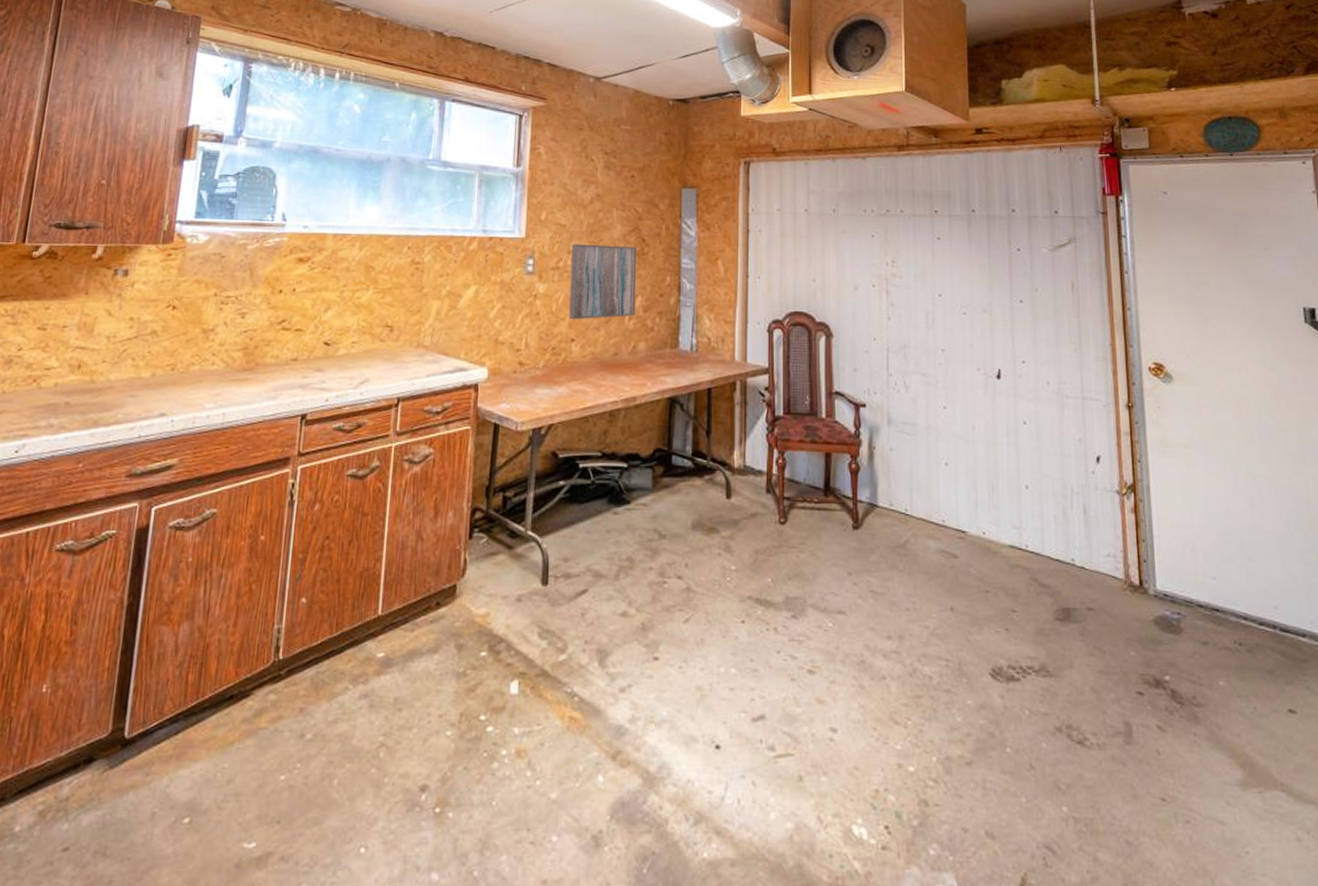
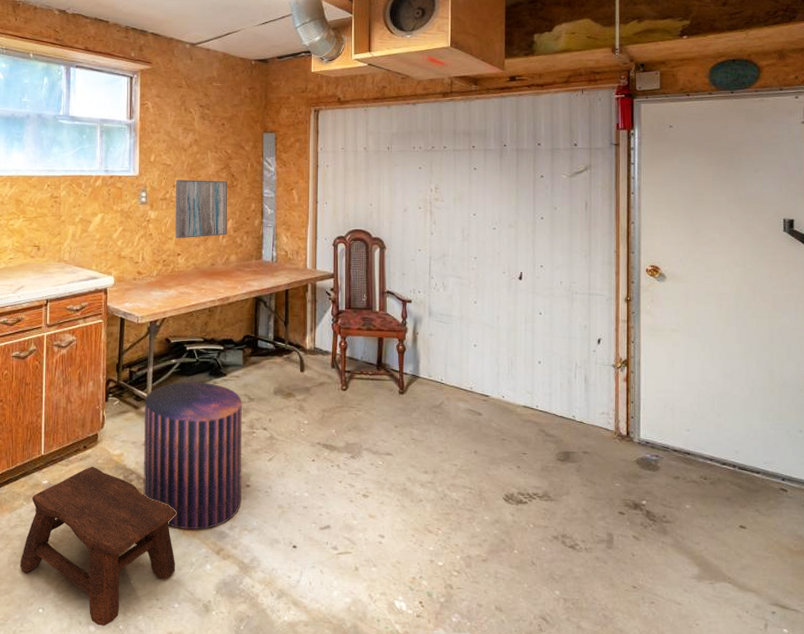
stool: none [337,631,559,872] -> present [20,466,177,626]
stool: none [515,511,651,723] -> present [143,381,243,529]

